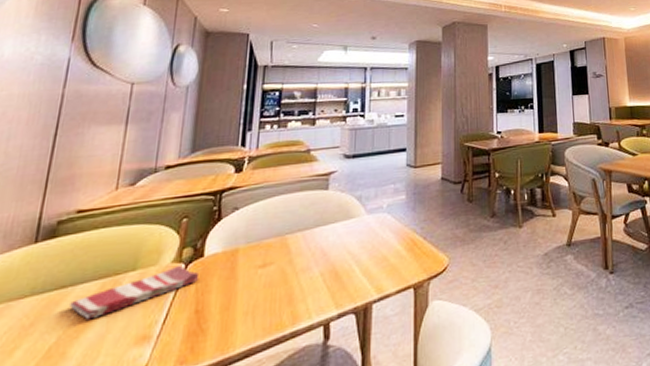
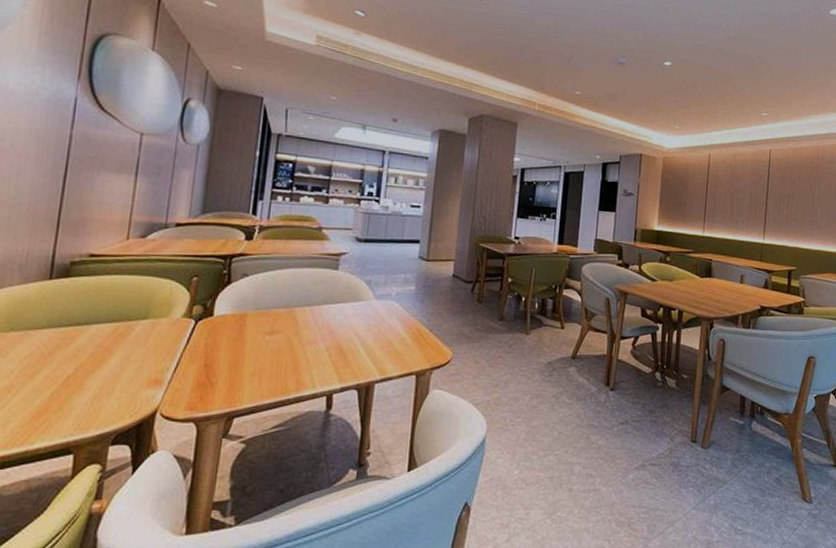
dish towel: present [70,265,200,320] -> none [85,320,209,358]

